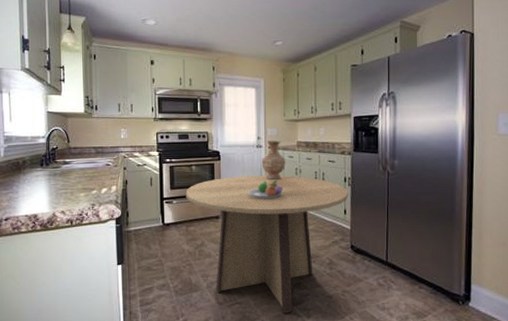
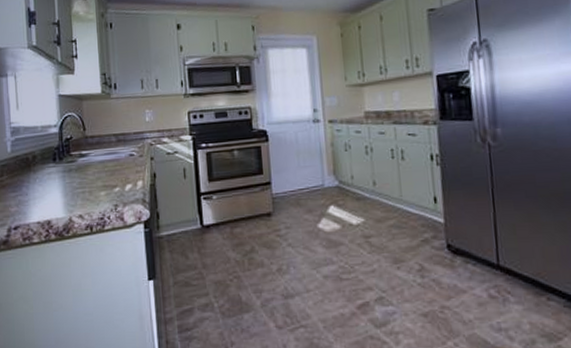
dining table: present [185,175,349,314] -> none [227,156,438,340]
fruit bowl: present [248,180,283,199] -> none [305,163,351,189]
vase: present [261,141,286,179] -> none [320,112,352,163]

